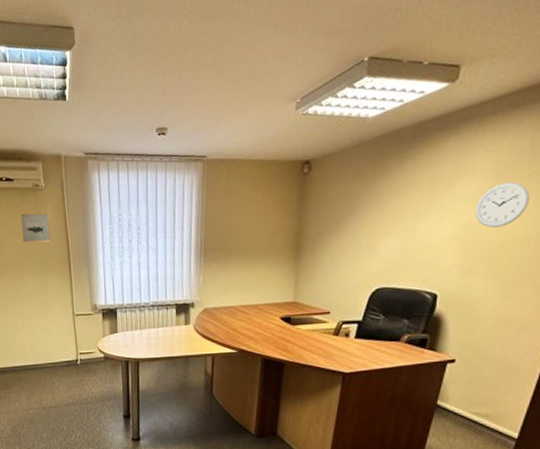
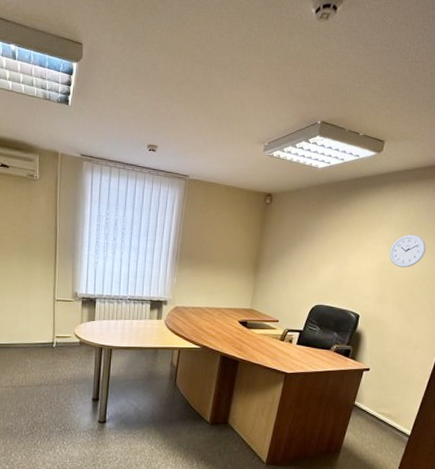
wall art: present [20,212,51,244] -> none [11,198,41,230]

